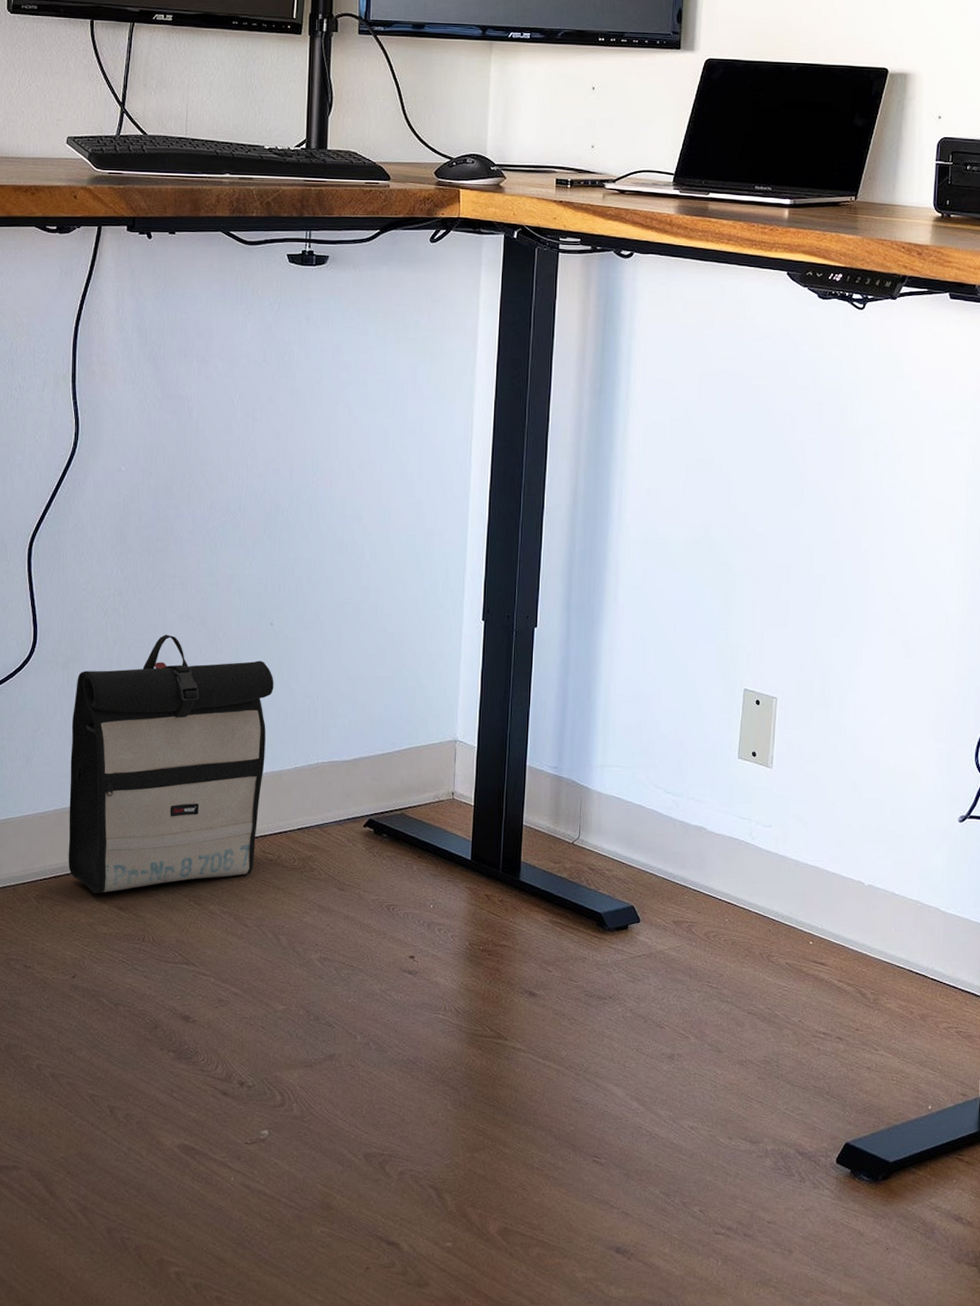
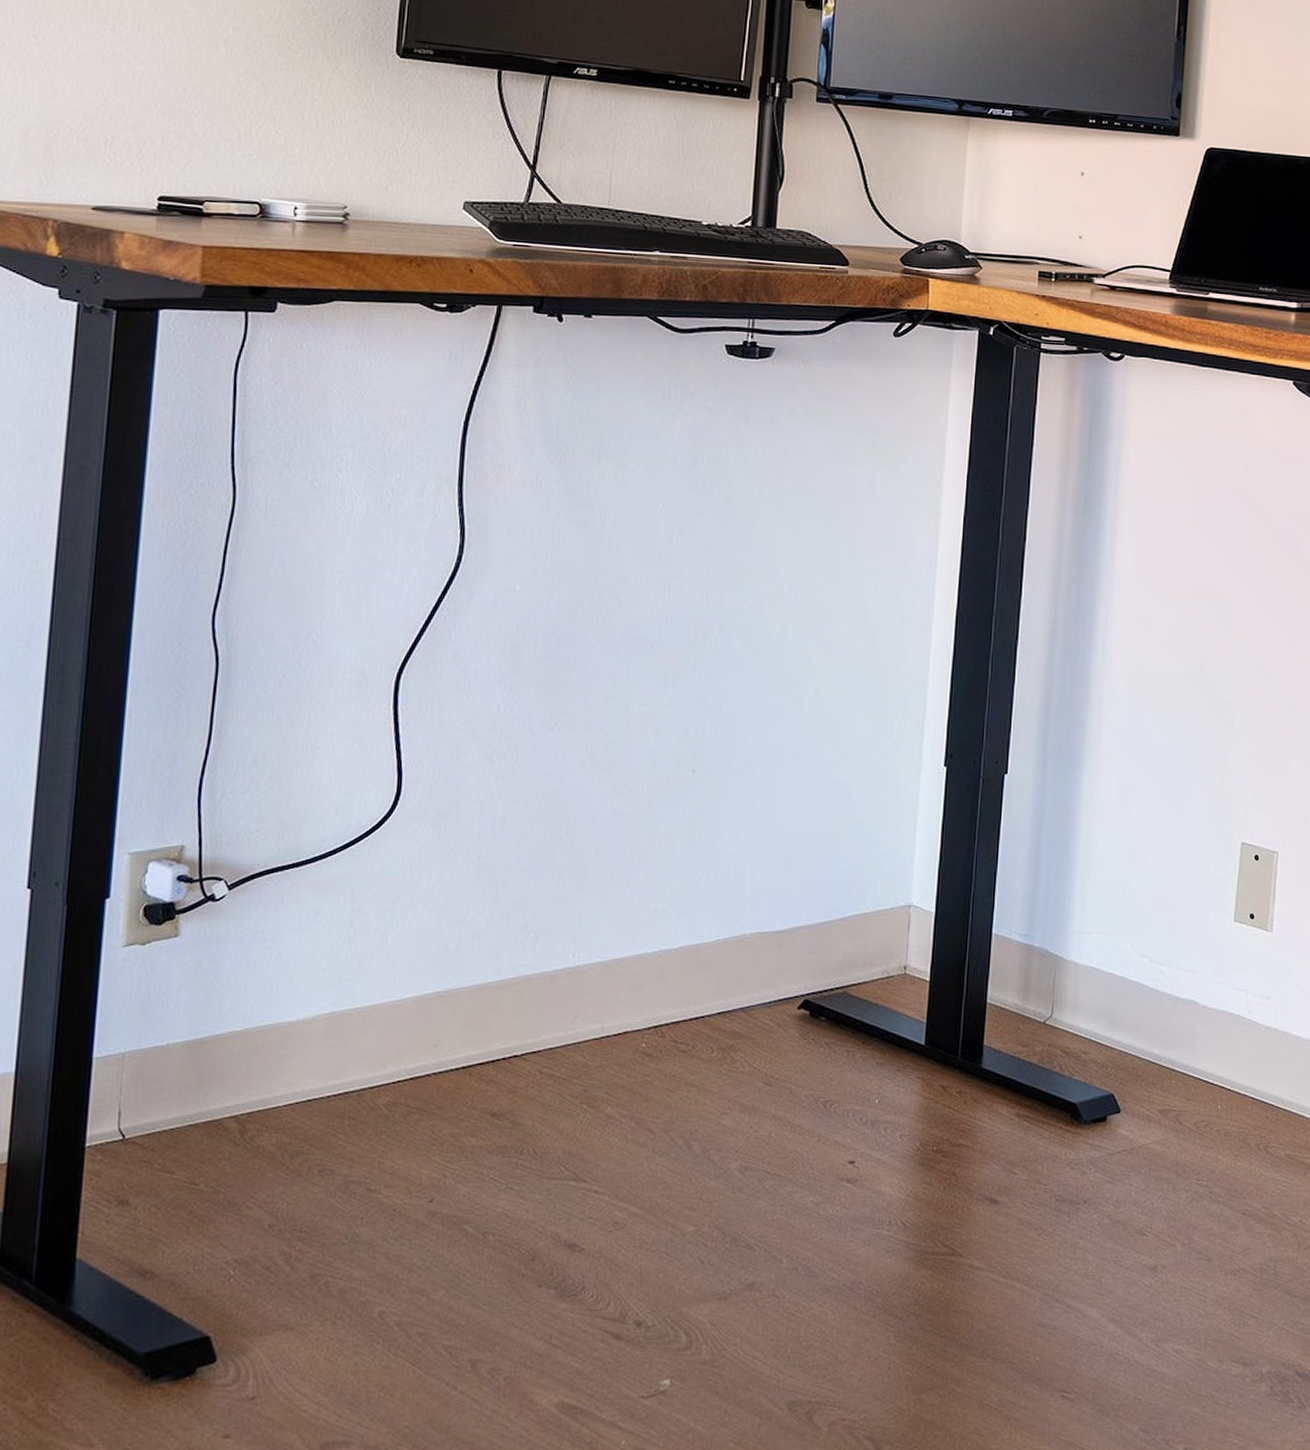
backpack: present [68,634,274,893] -> none [429,783,694,1097]

